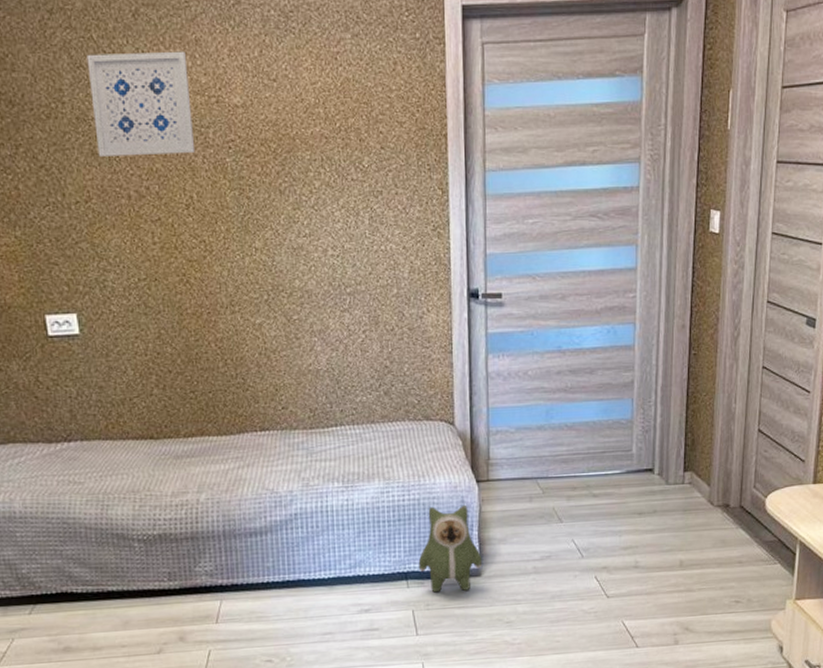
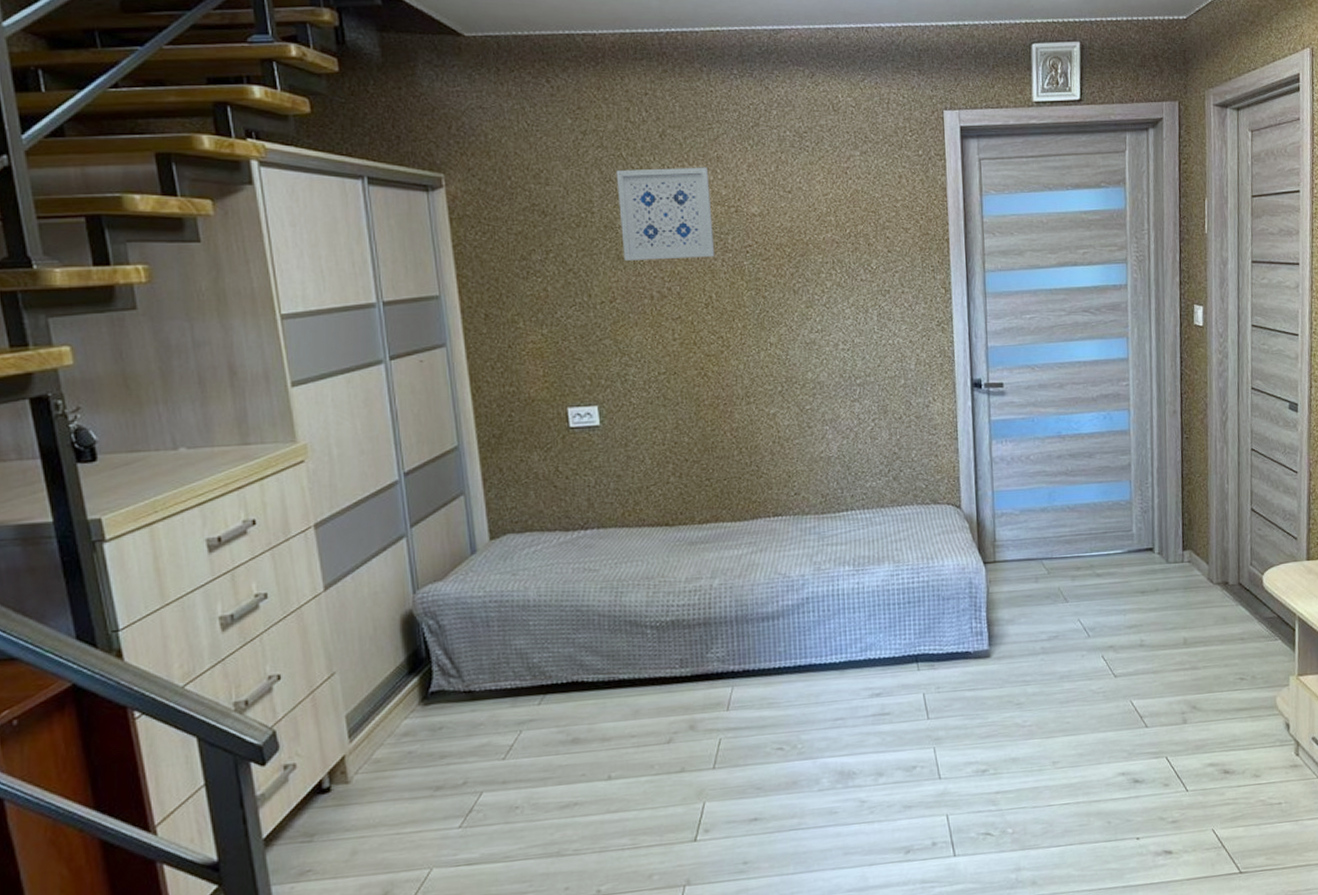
plush toy: present [418,504,483,593] -> none [928,586,992,675]

